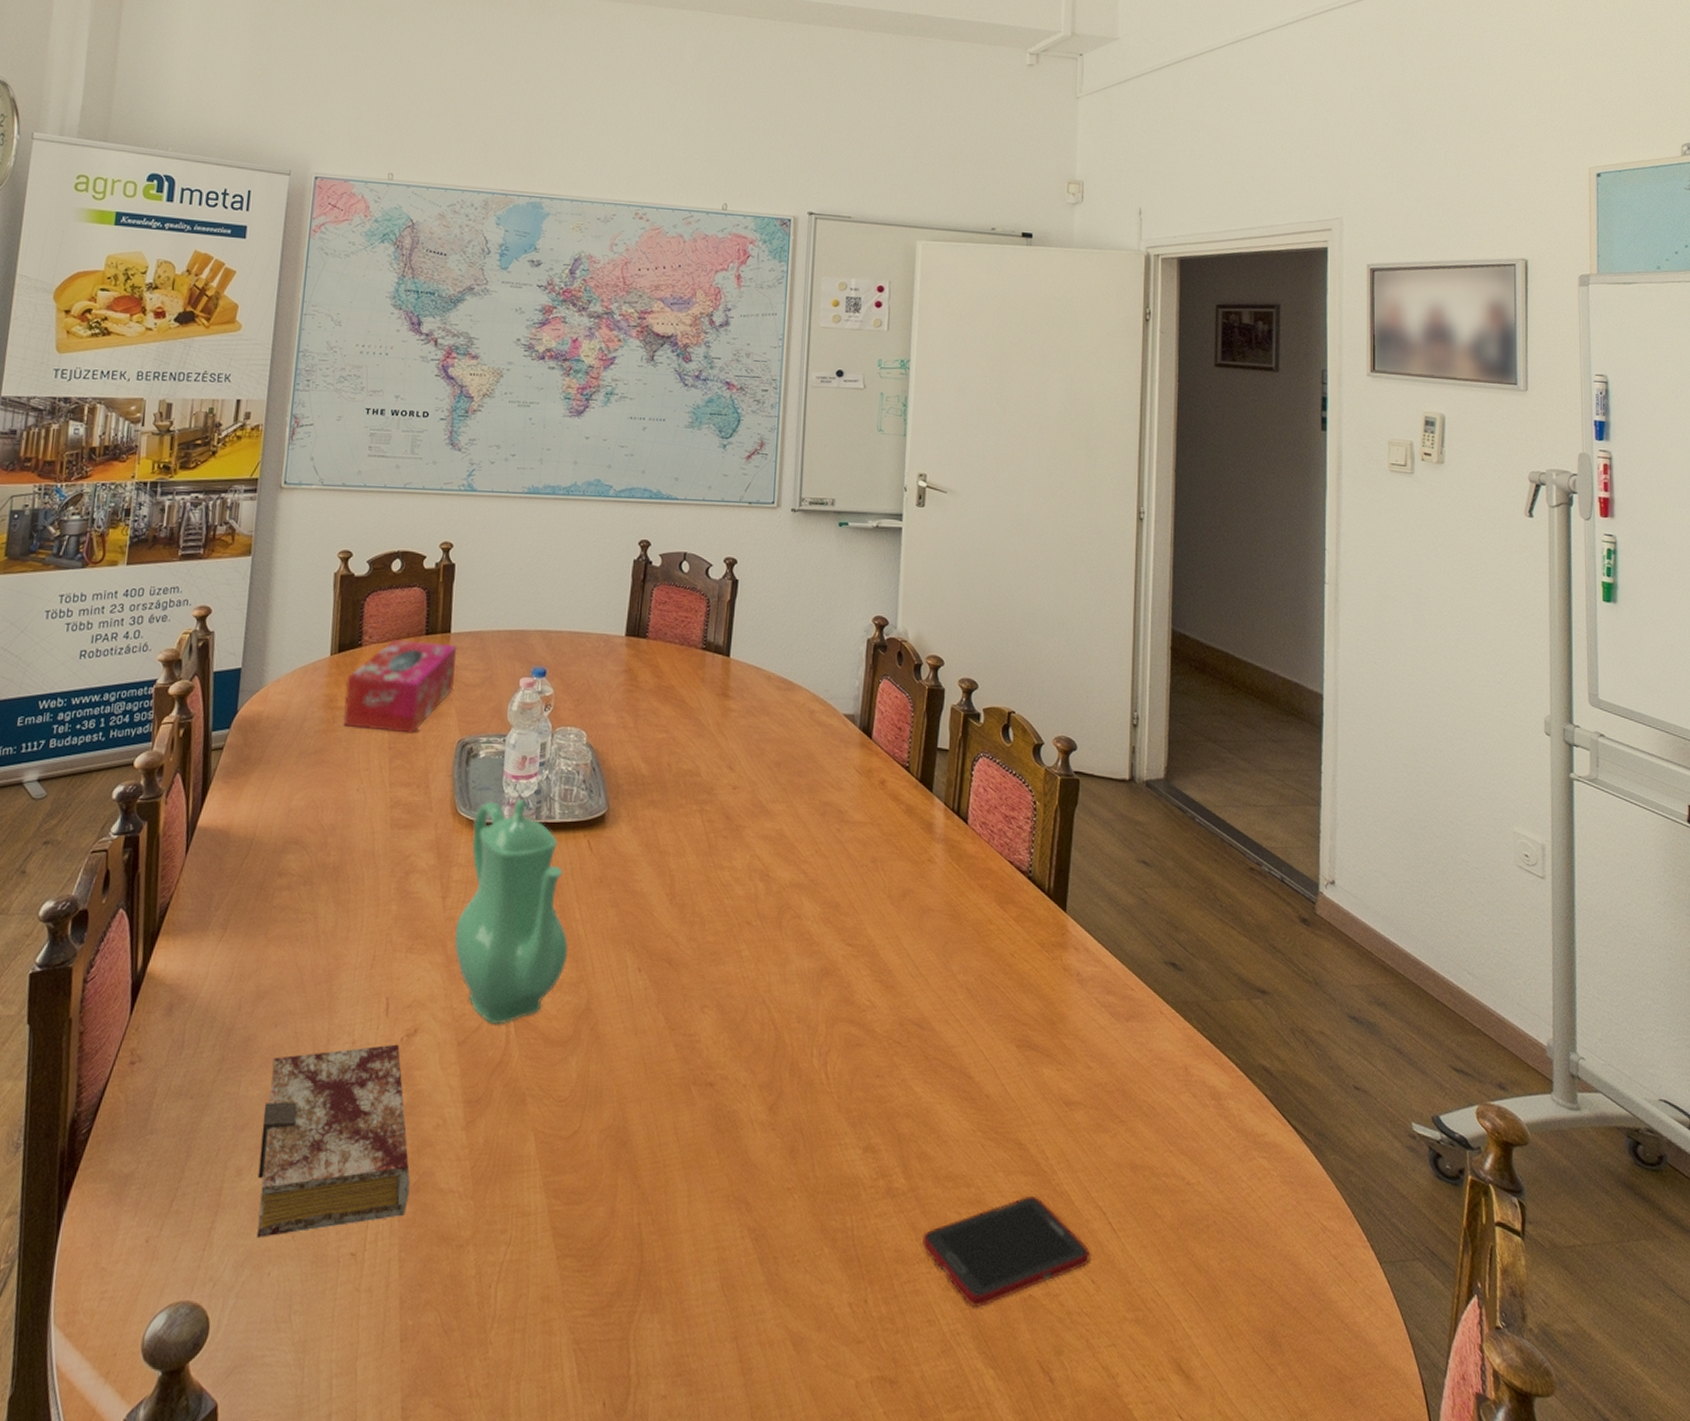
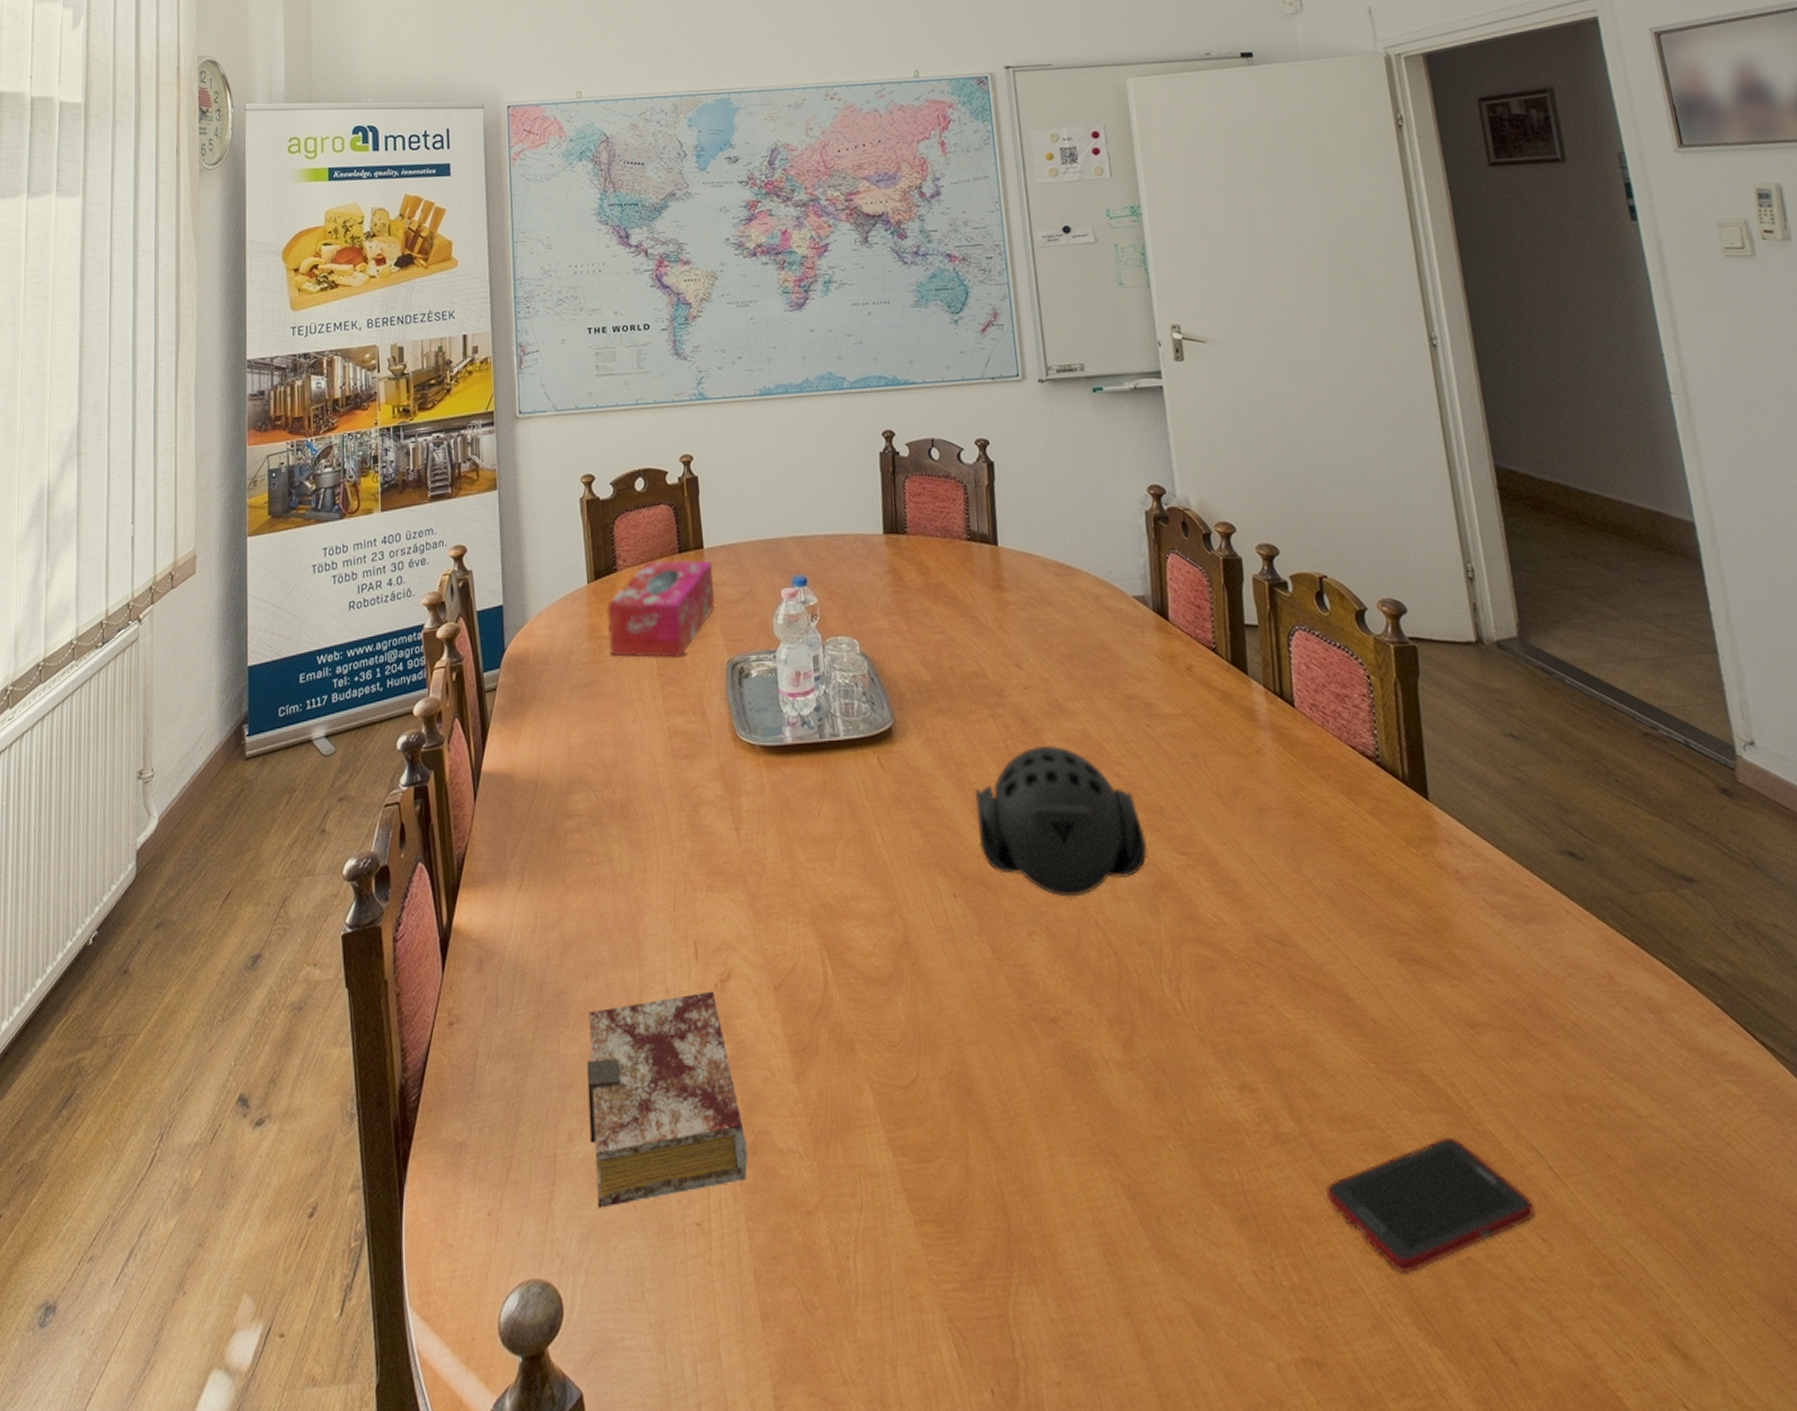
teapot: present [454,799,569,1024] -> none [752,718,876,963]
speaker: none [670,840,820,977] -> present [975,745,1148,897]

